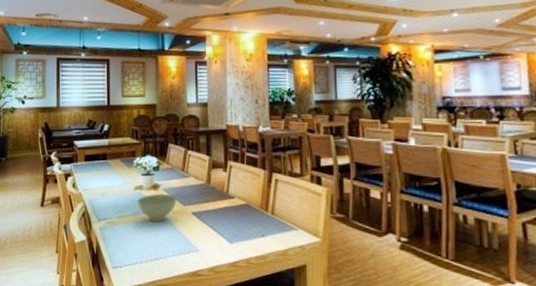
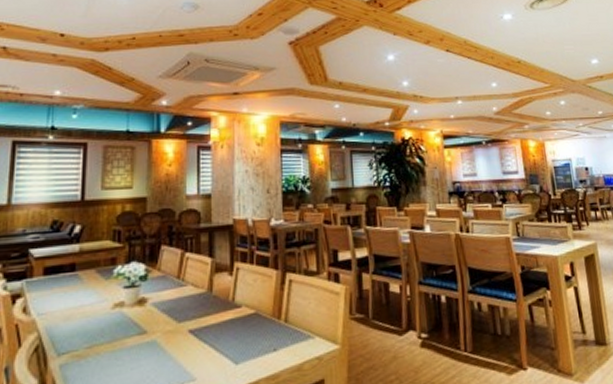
bowl: present [137,194,177,222] -> none [116,310,169,348]

